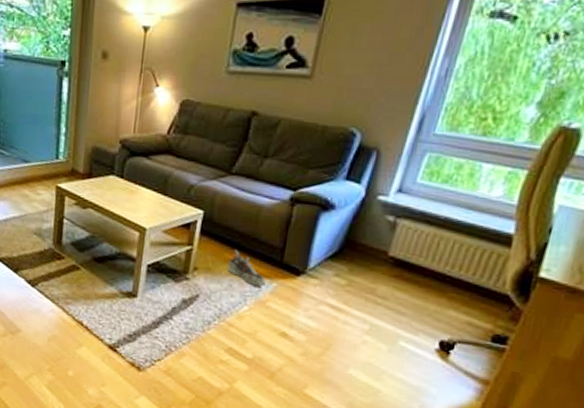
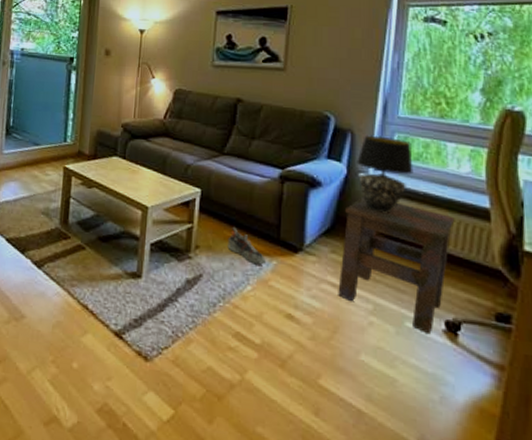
side table: none [335,220,473,353] -> present [338,196,455,335]
table lamp: none [376,154,443,238] -> present [357,135,413,213]

